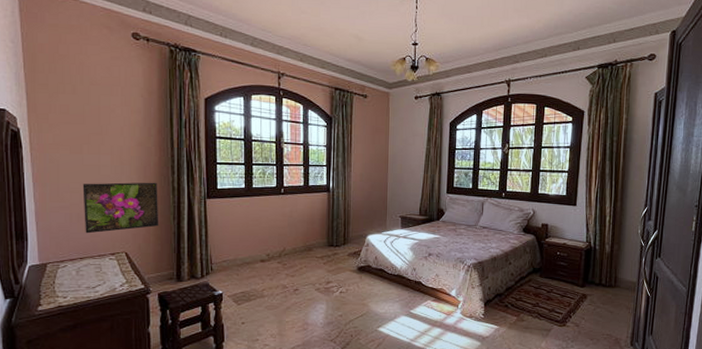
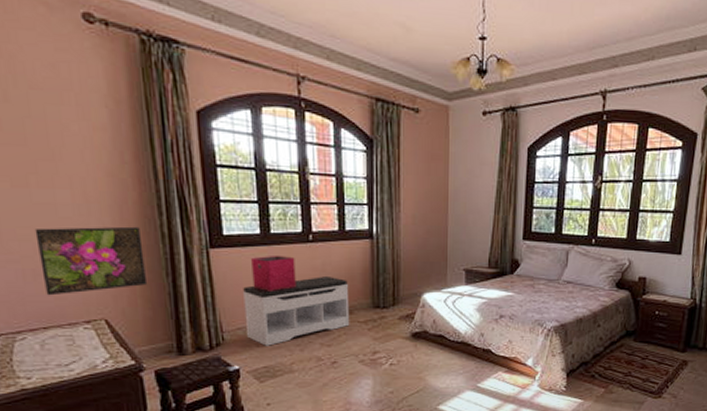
bench: none [229,221,310,275] -> present [243,277,350,346]
storage bin: none [237,204,270,232] -> present [251,255,296,291]

